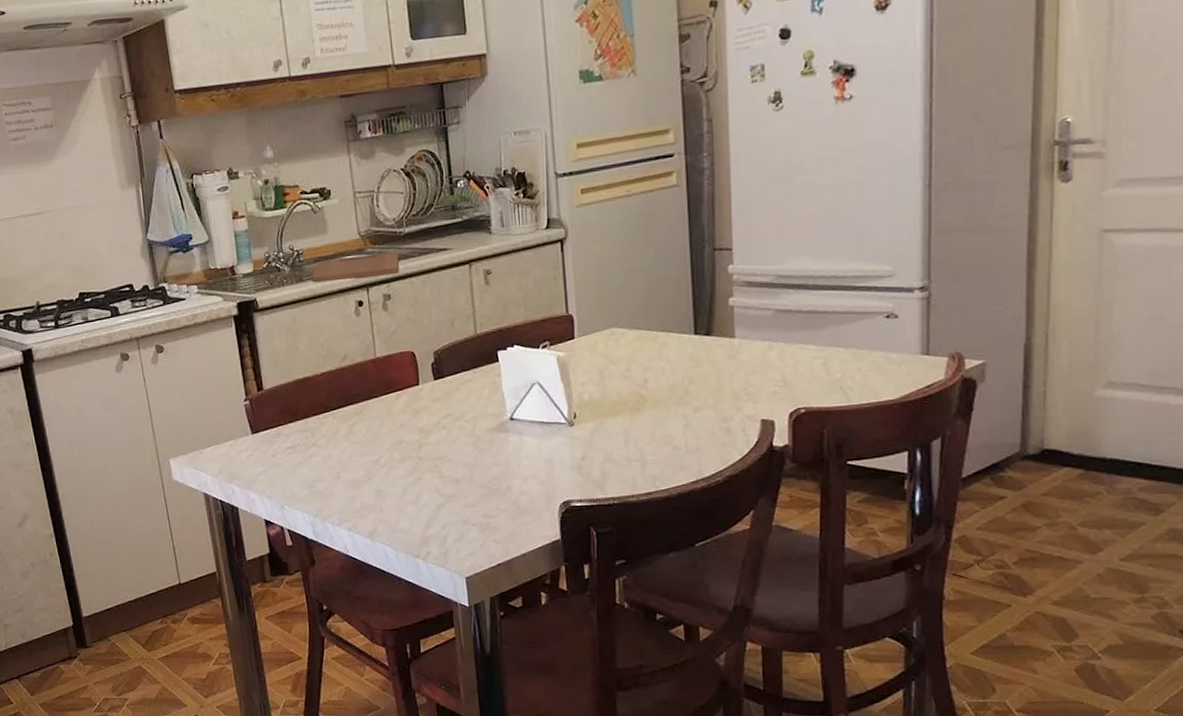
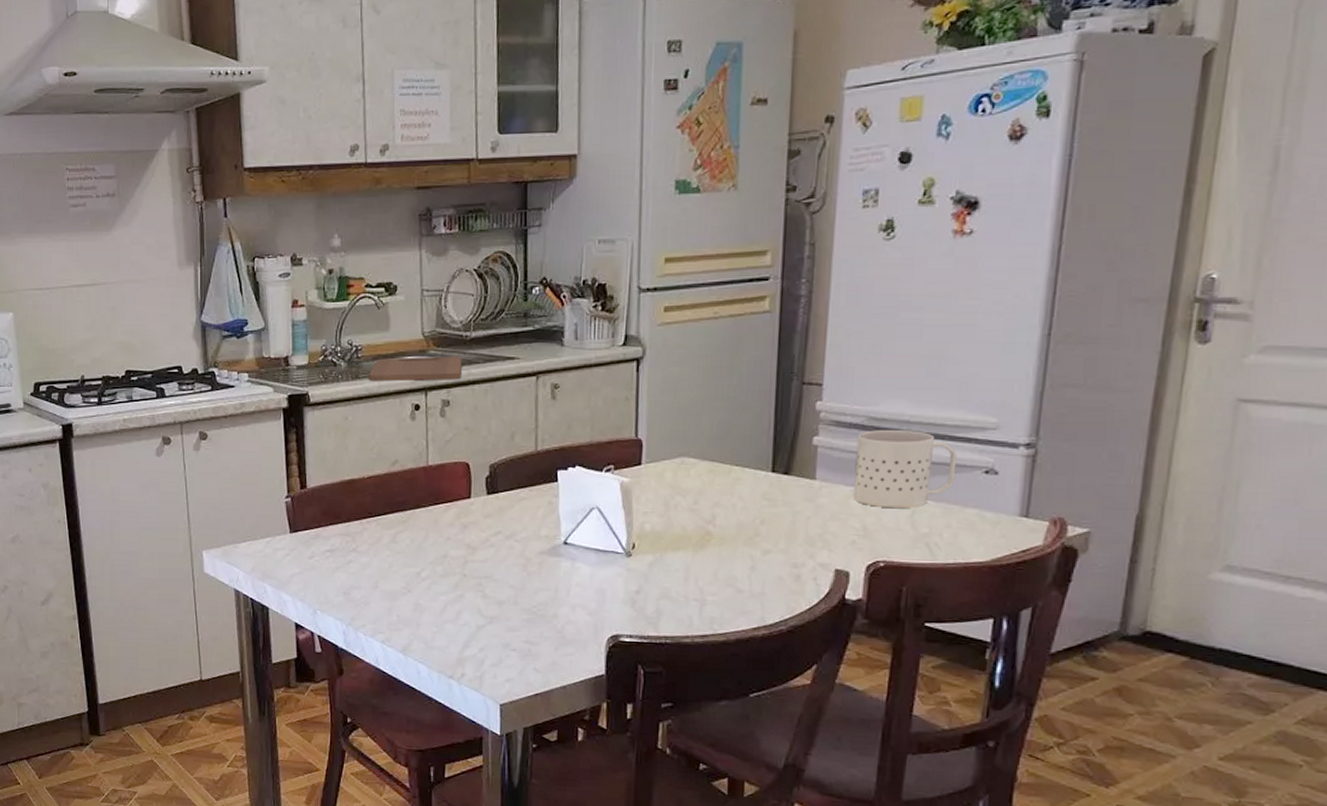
mug: none [768,284,861,359] -> present [853,430,957,509]

